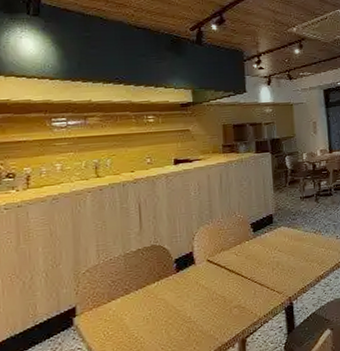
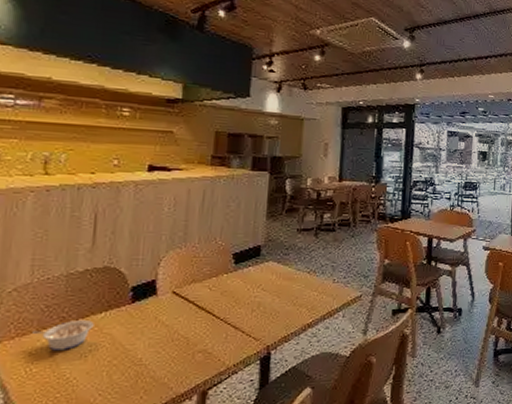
legume: none [105,289,150,317] -> present [32,320,94,351]

